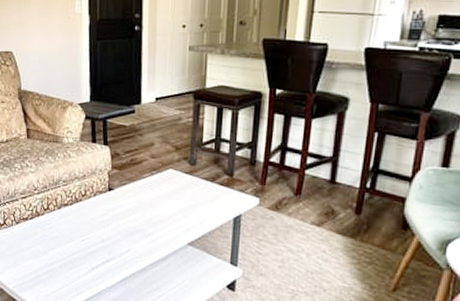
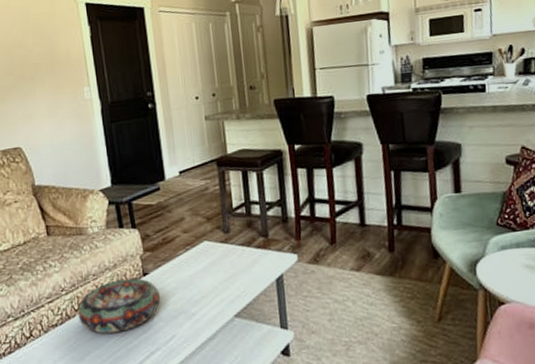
decorative bowl: none [46,189,122,237] -> present [78,278,161,334]

